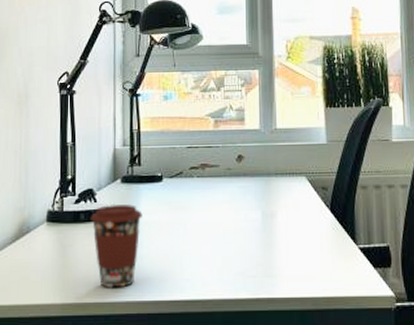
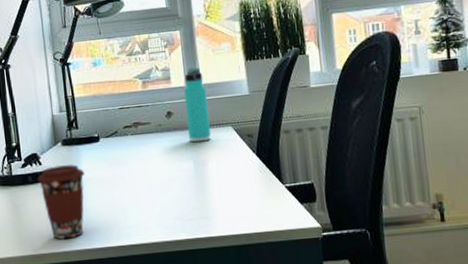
thermos bottle: none [257,110,284,191] -> present [183,67,212,143]

